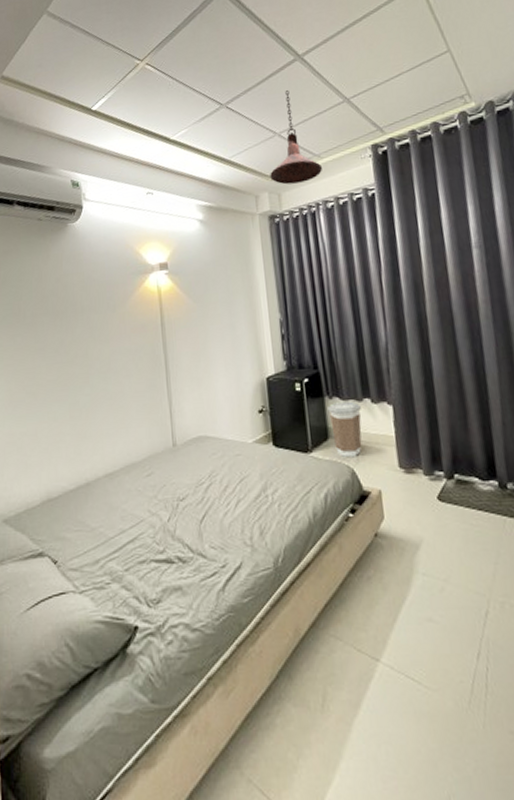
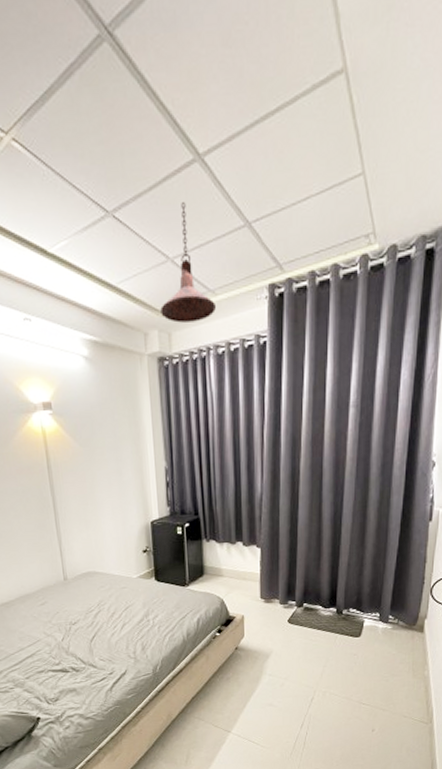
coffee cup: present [327,401,362,457] -> none [205,544,235,590]

